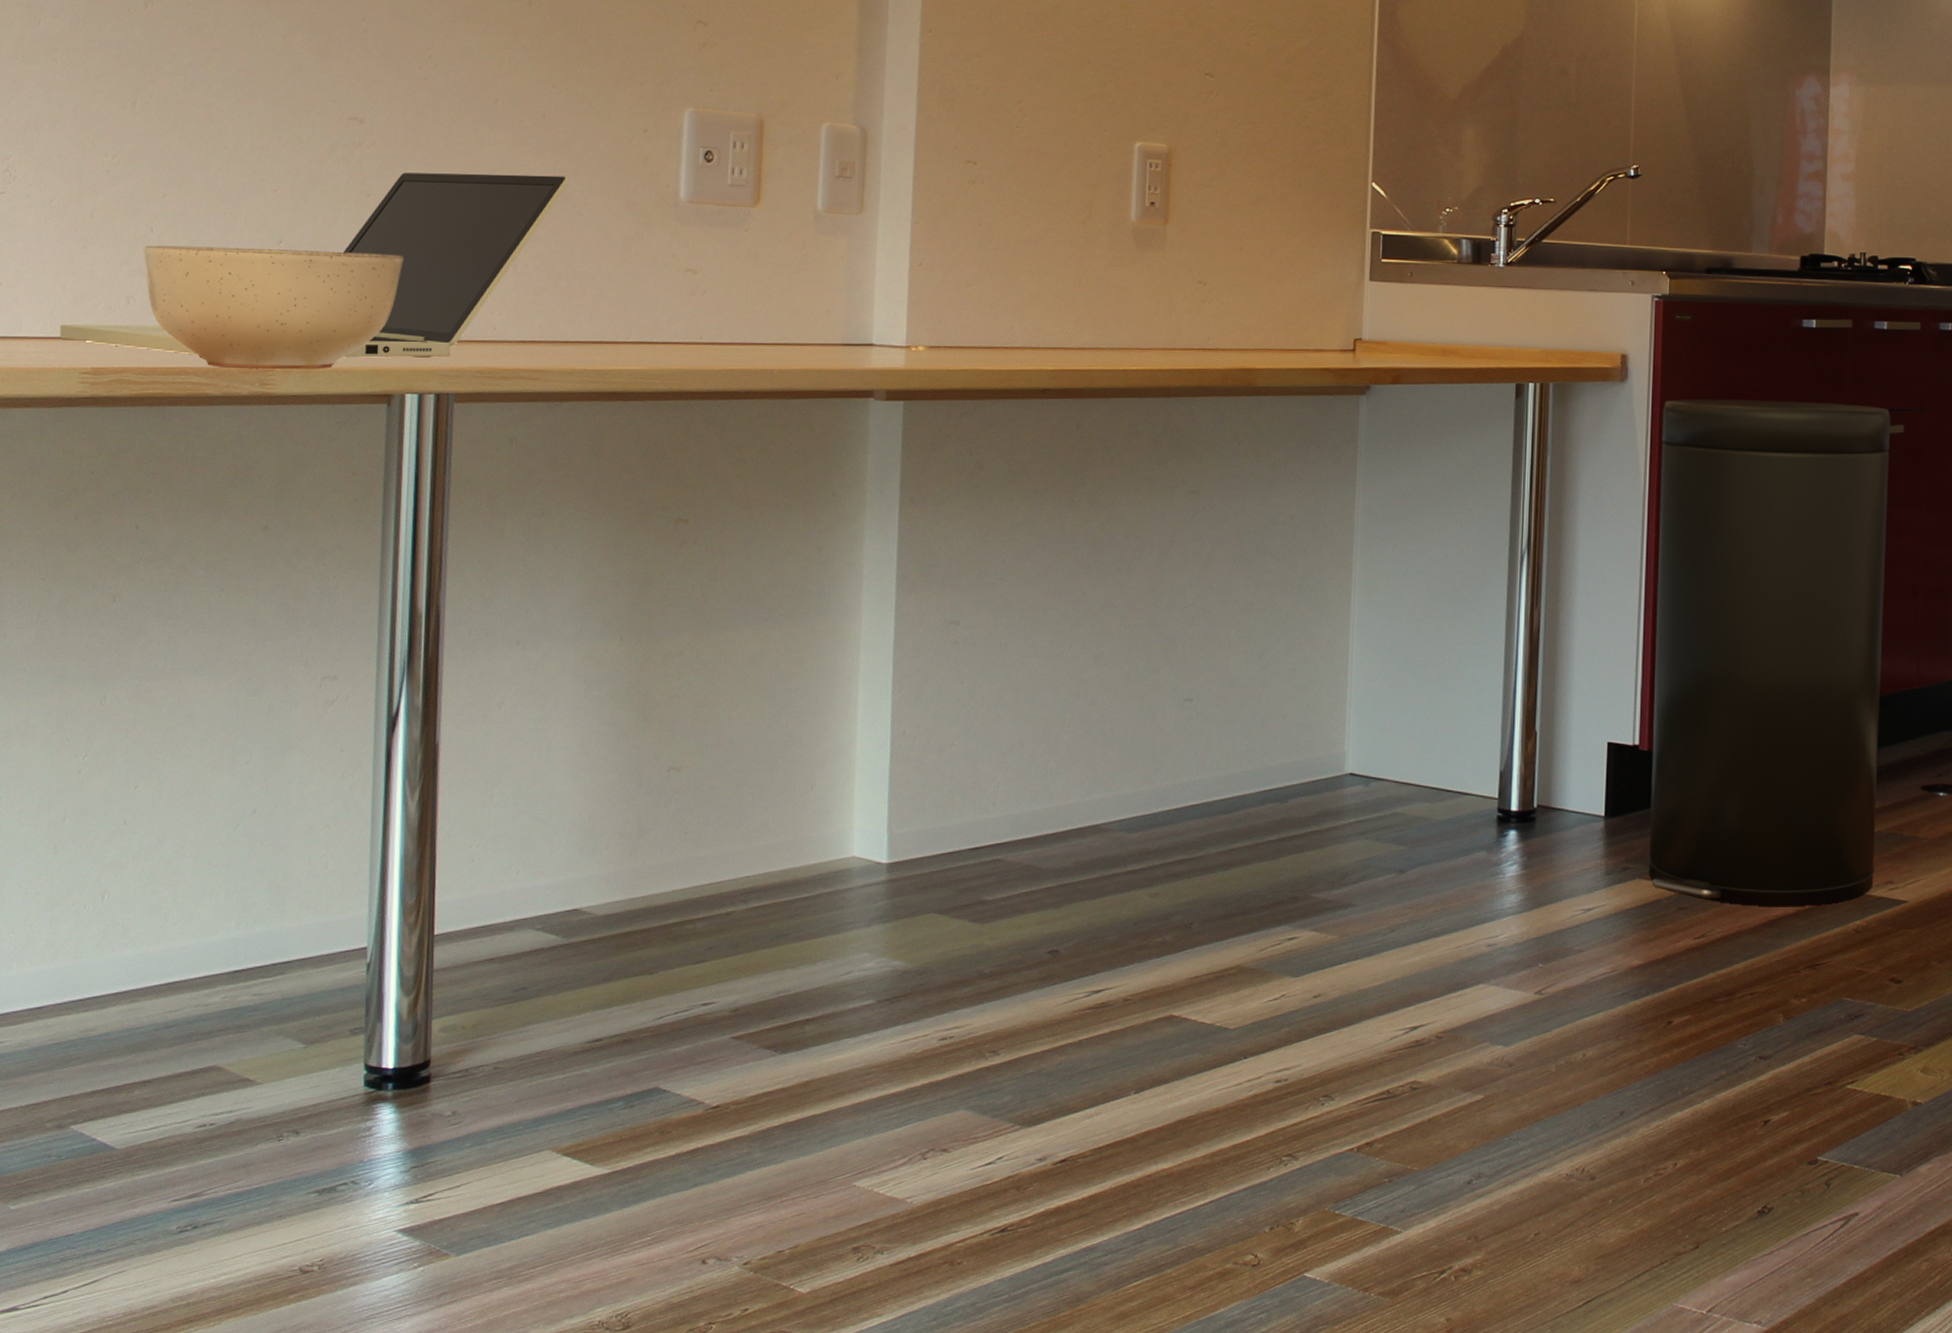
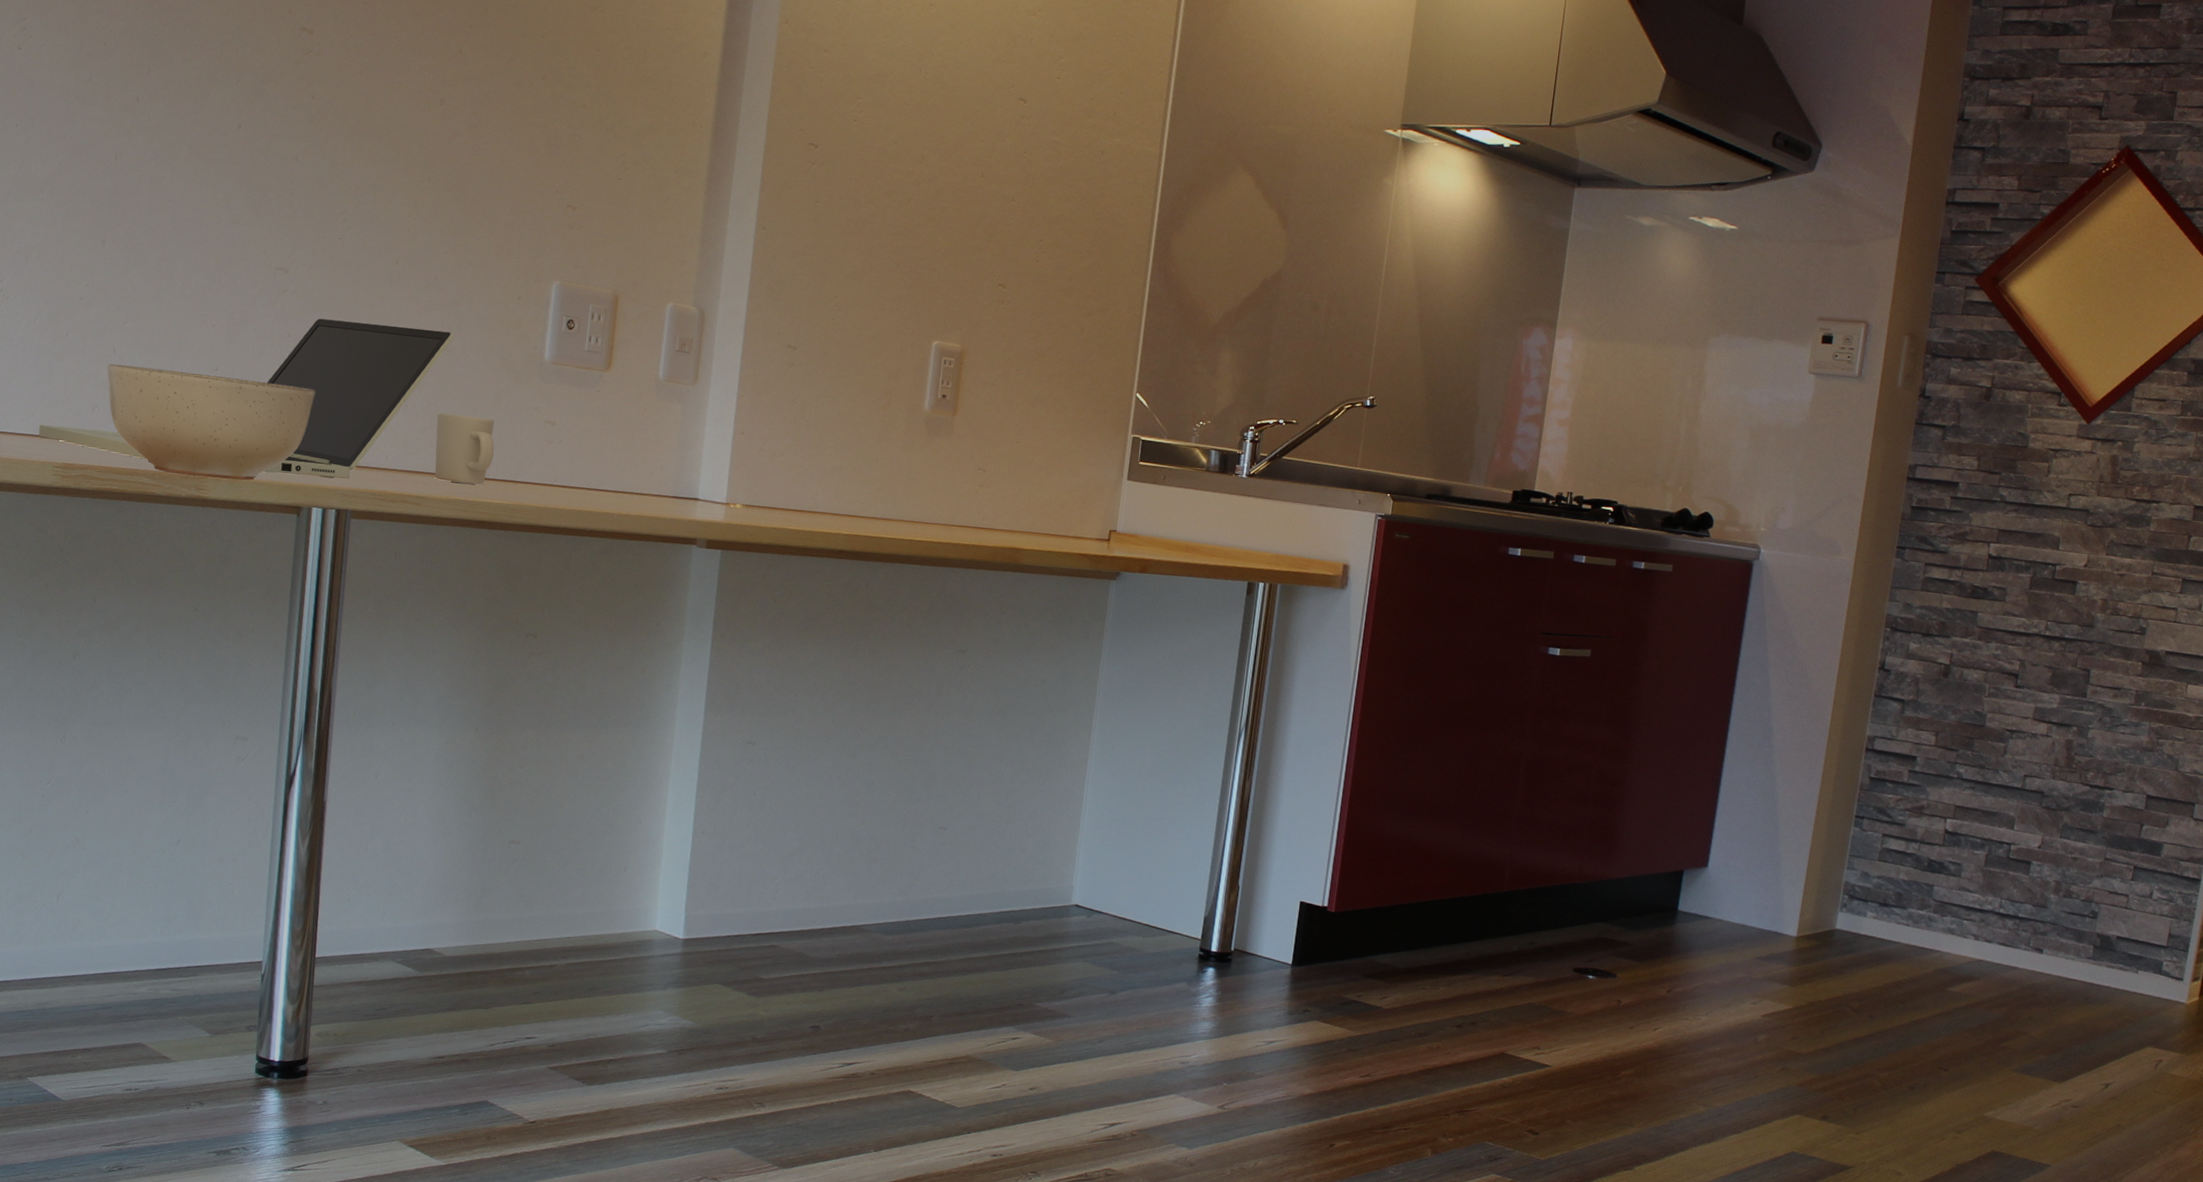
mug: none [553,270,625,350] -> present [435,412,494,485]
pedal bin: present [1648,398,1891,906] -> none [1326,608,1580,1061]

